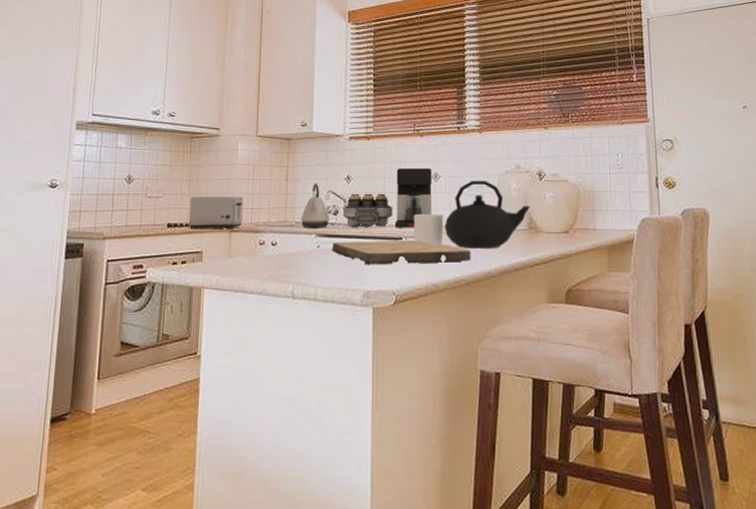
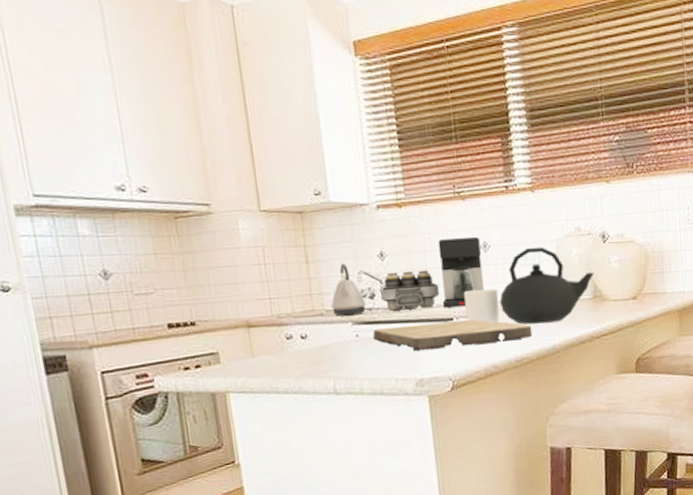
toaster: present [188,196,244,229] -> none [189,285,262,328]

